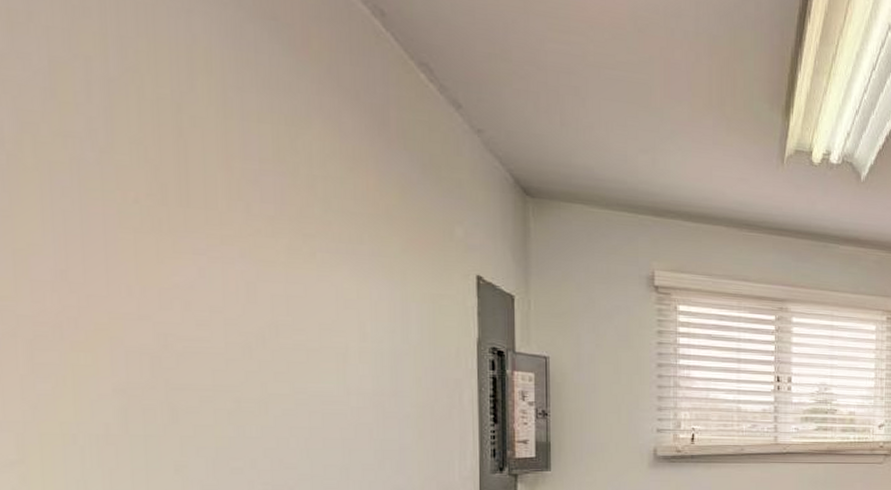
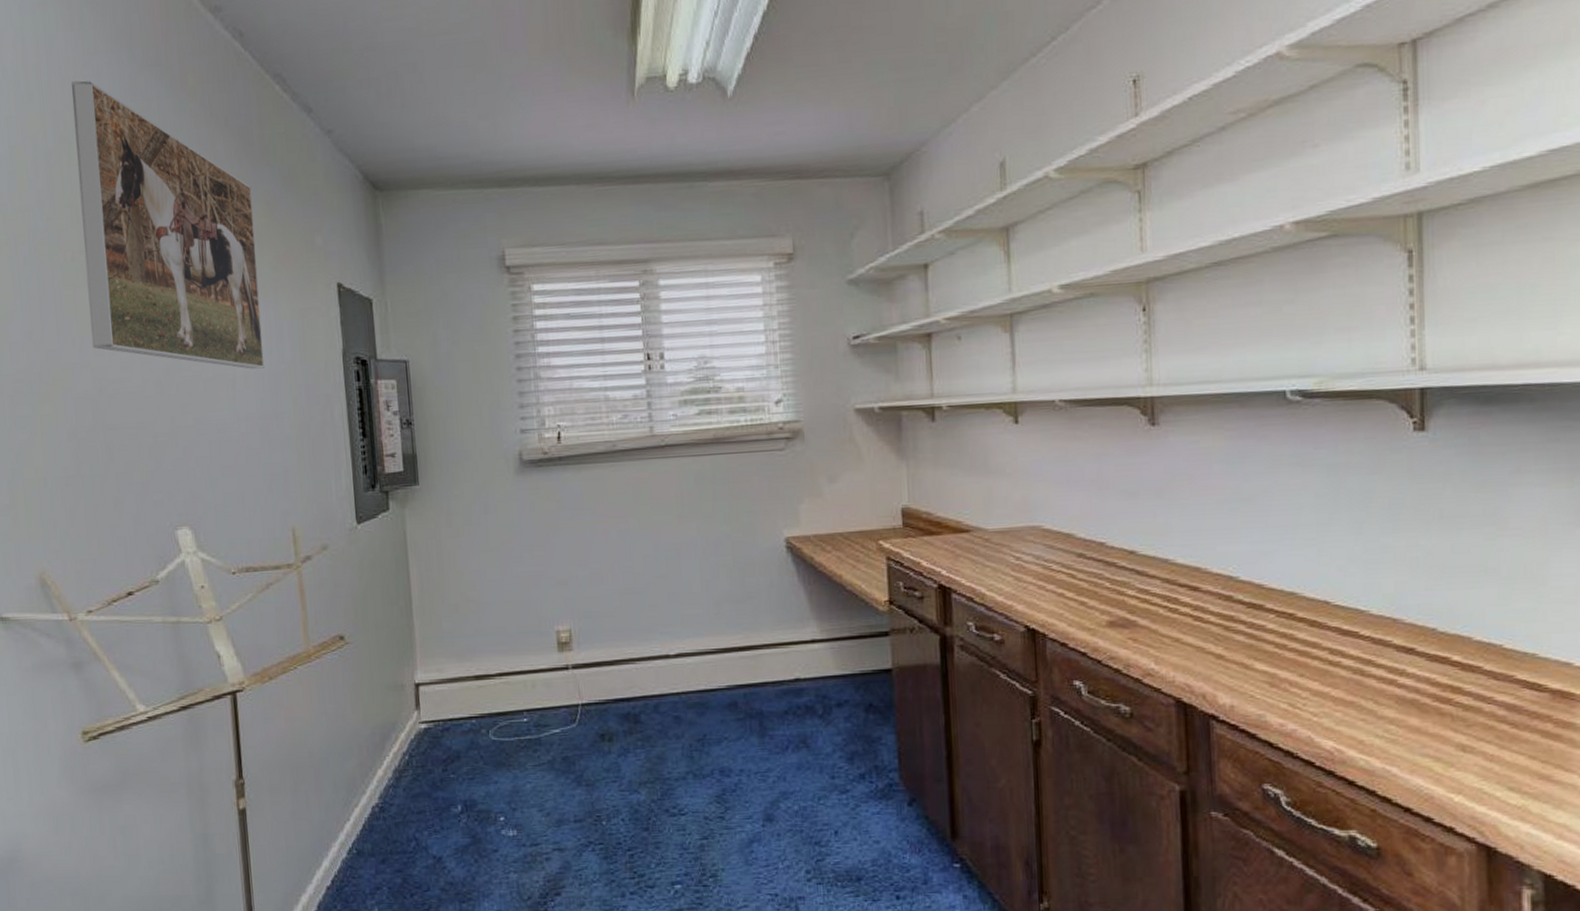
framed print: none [148,9,385,346] -> present [71,80,265,369]

